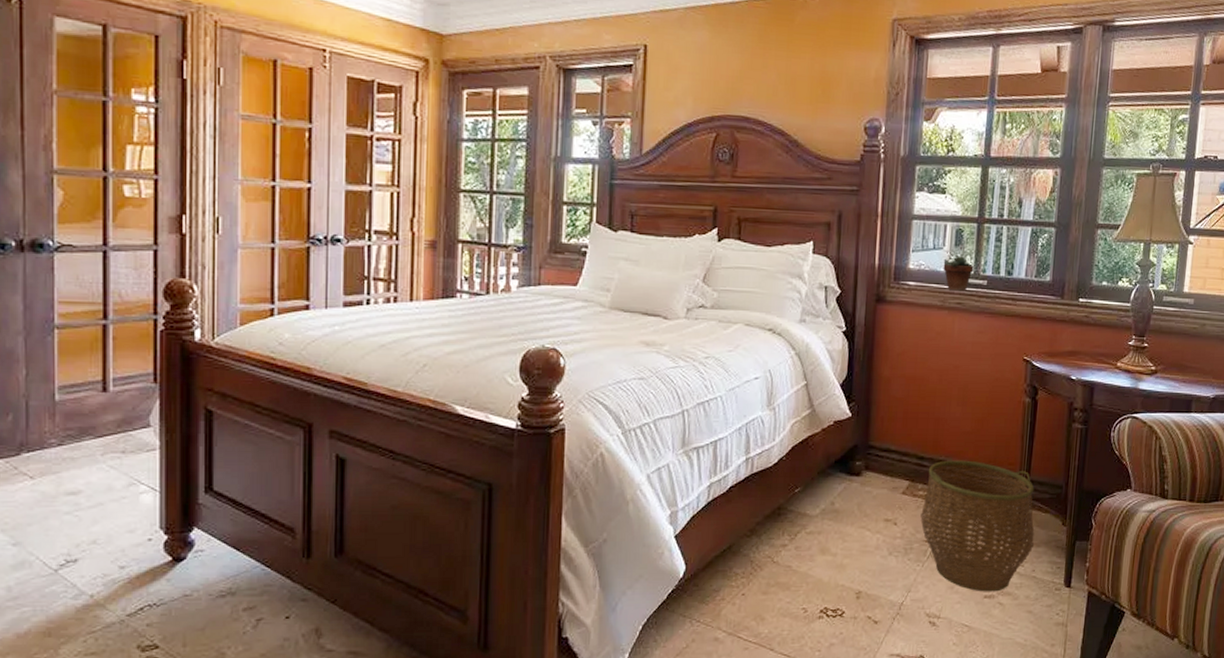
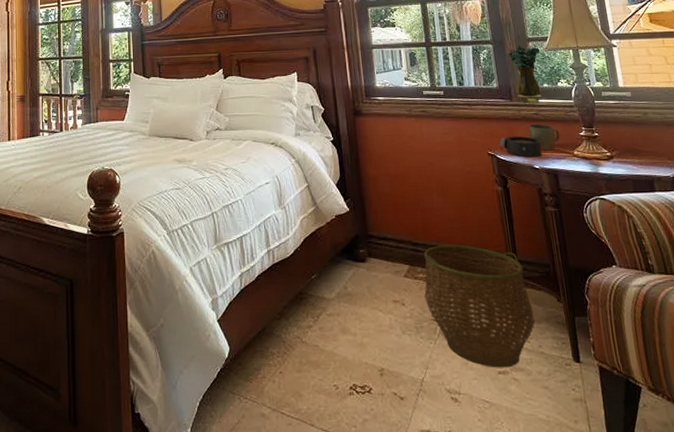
succulent plant: present [943,244,974,291] -> none [404,64,430,102]
alarm clock: none [1038,340,1091,367] -> present [499,135,549,157]
vase: none [1070,231,1108,304] -> present [509,45,542,104]
mug: none [1072,328,1107,360] -> present [528,124,560,151]

